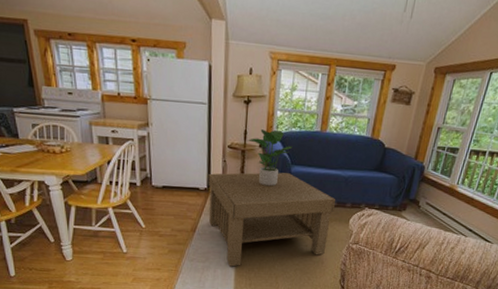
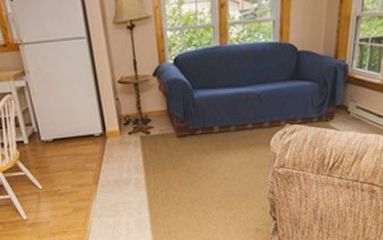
coffee table: present [208,172,336,267] -> none [101,100,251,216]
potted plant: present [248,129,293,187] -> none [139,53,191,120]

